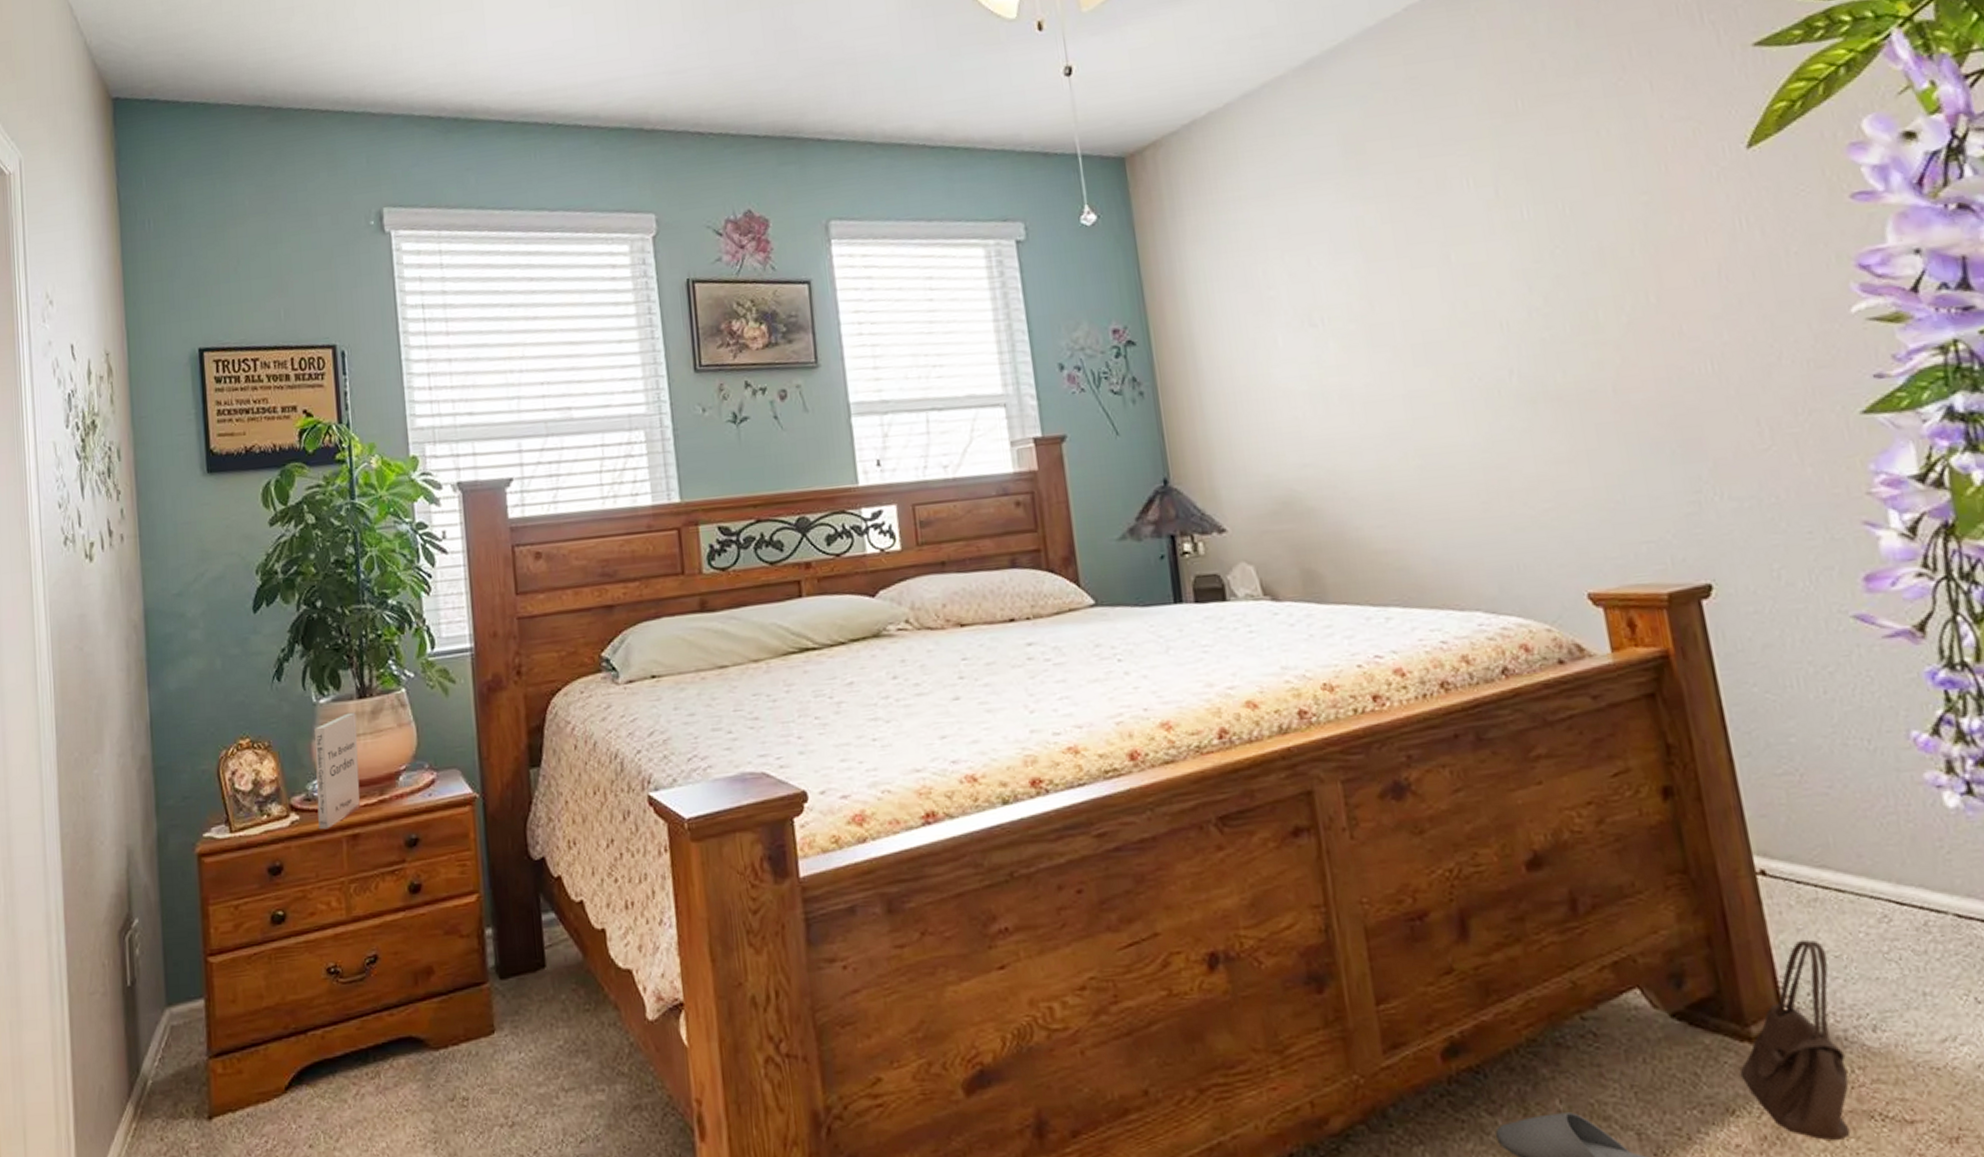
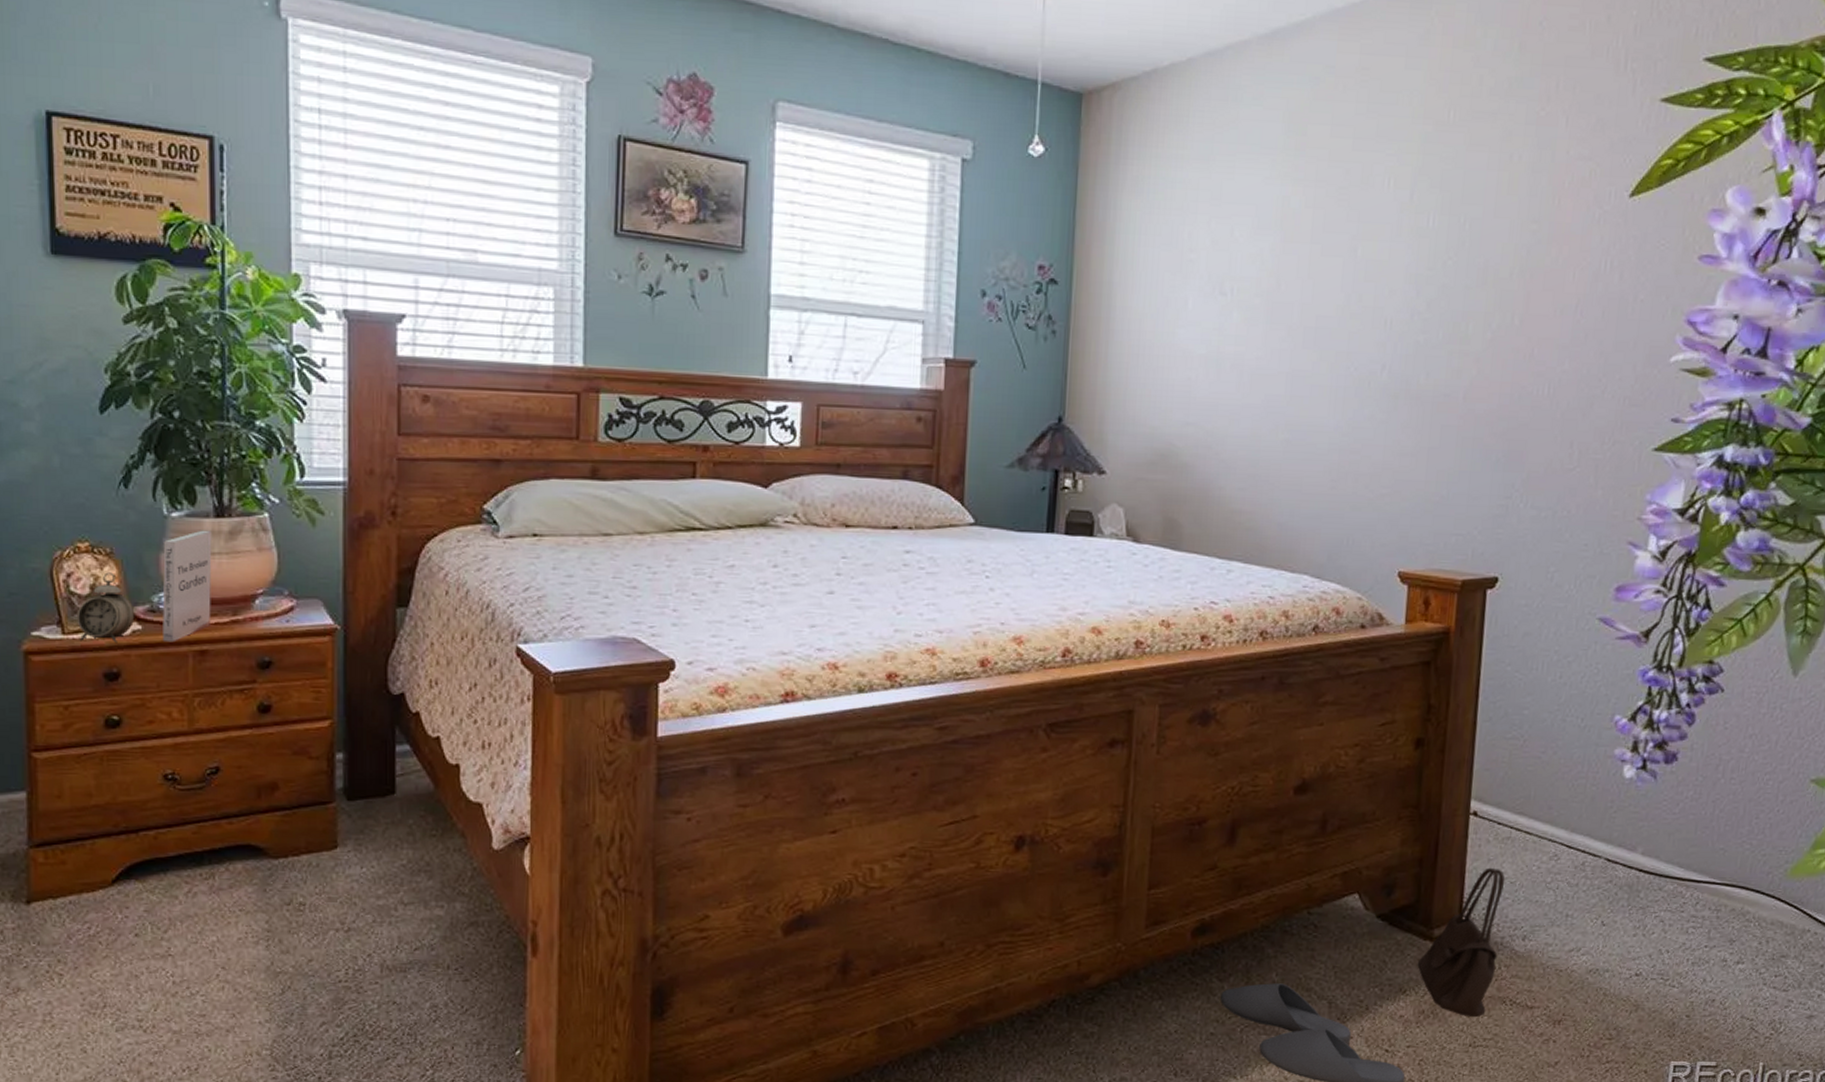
alarm clock: none [242,765,293,838] -> present [76,572,135,644]

